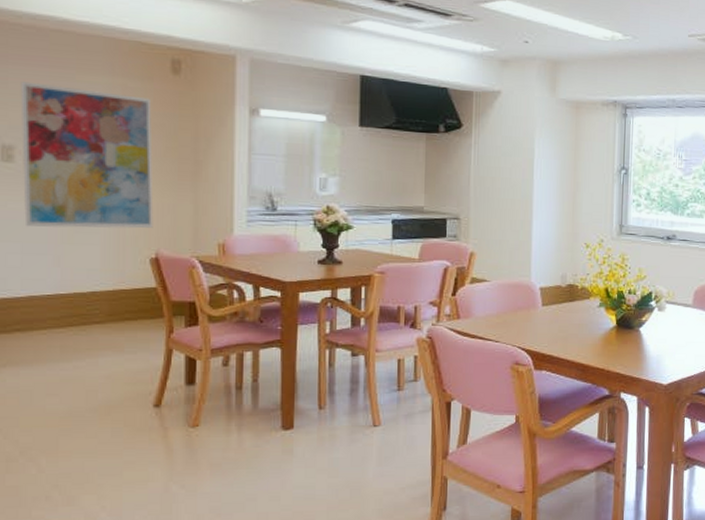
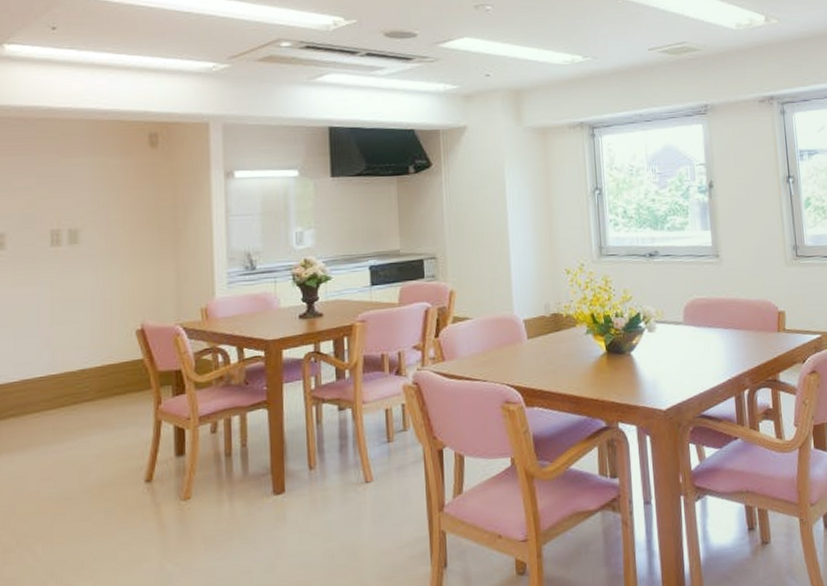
wall art: present [20,81,153,229] -> none [10,170,138,312]

